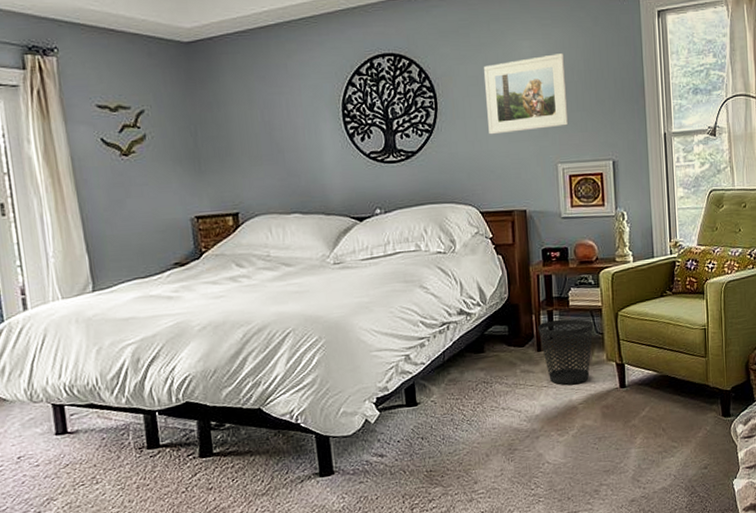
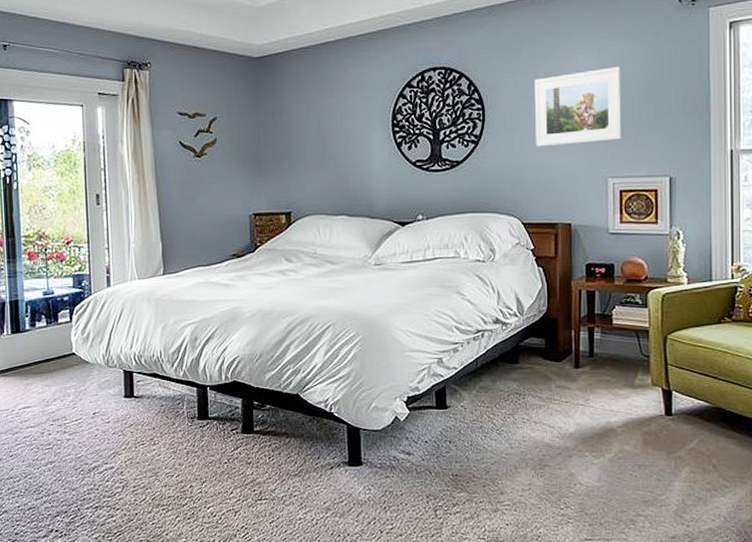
wastebasket: present [538,319,594,385] -> none [577,337,639,405]

